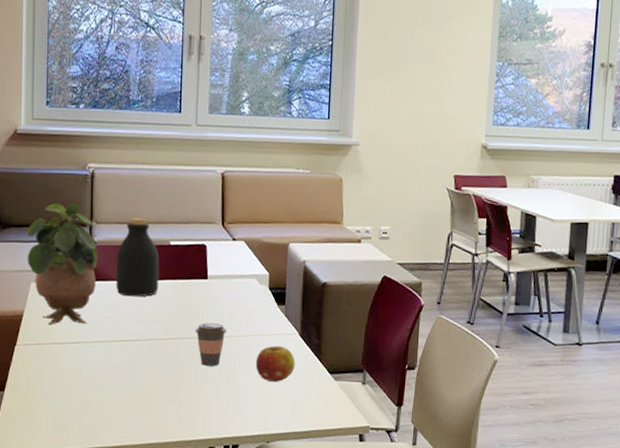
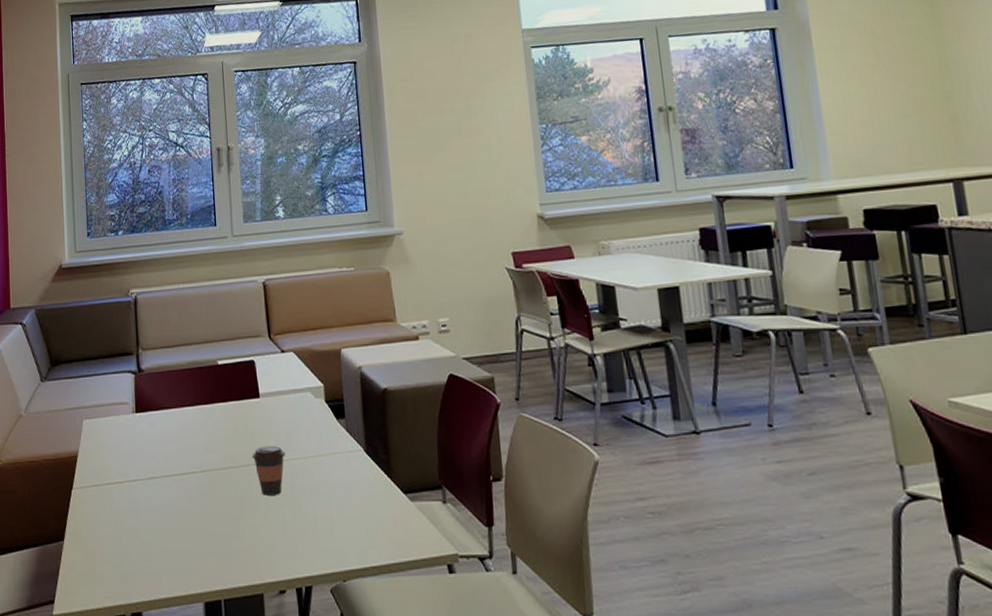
potted plant: present [27,203,98,325] -> none [77,332,147,463]
bottle: present [115,218,160,297] -> none [164,340,210,425]
fruit: present [255,346,295,382] -> none [320,466,364,508]

